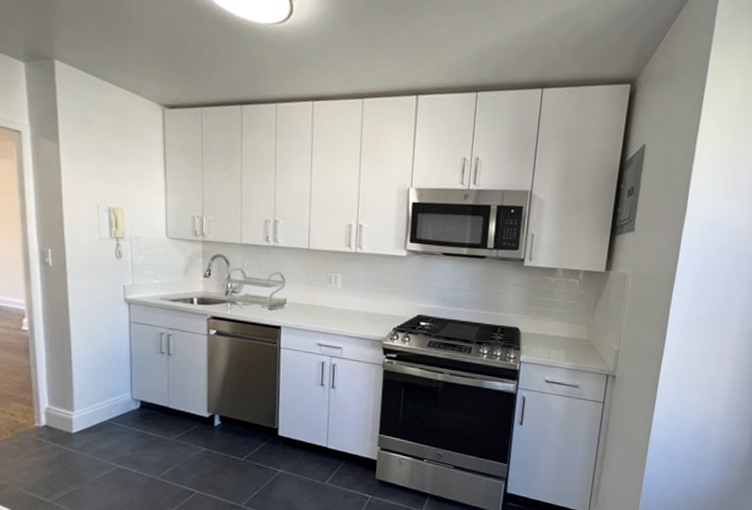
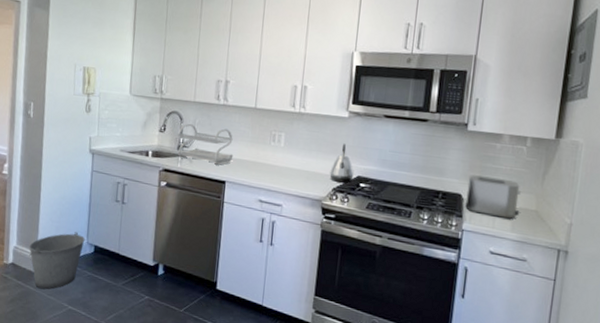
bucket: none [64,388,129,450] -> present [29,232,85,290]
kettle: none [389,283,414,322] -> present [329,143,354,183]
toaster: none [522,309,575,350] -> present [465,175,522,220]

